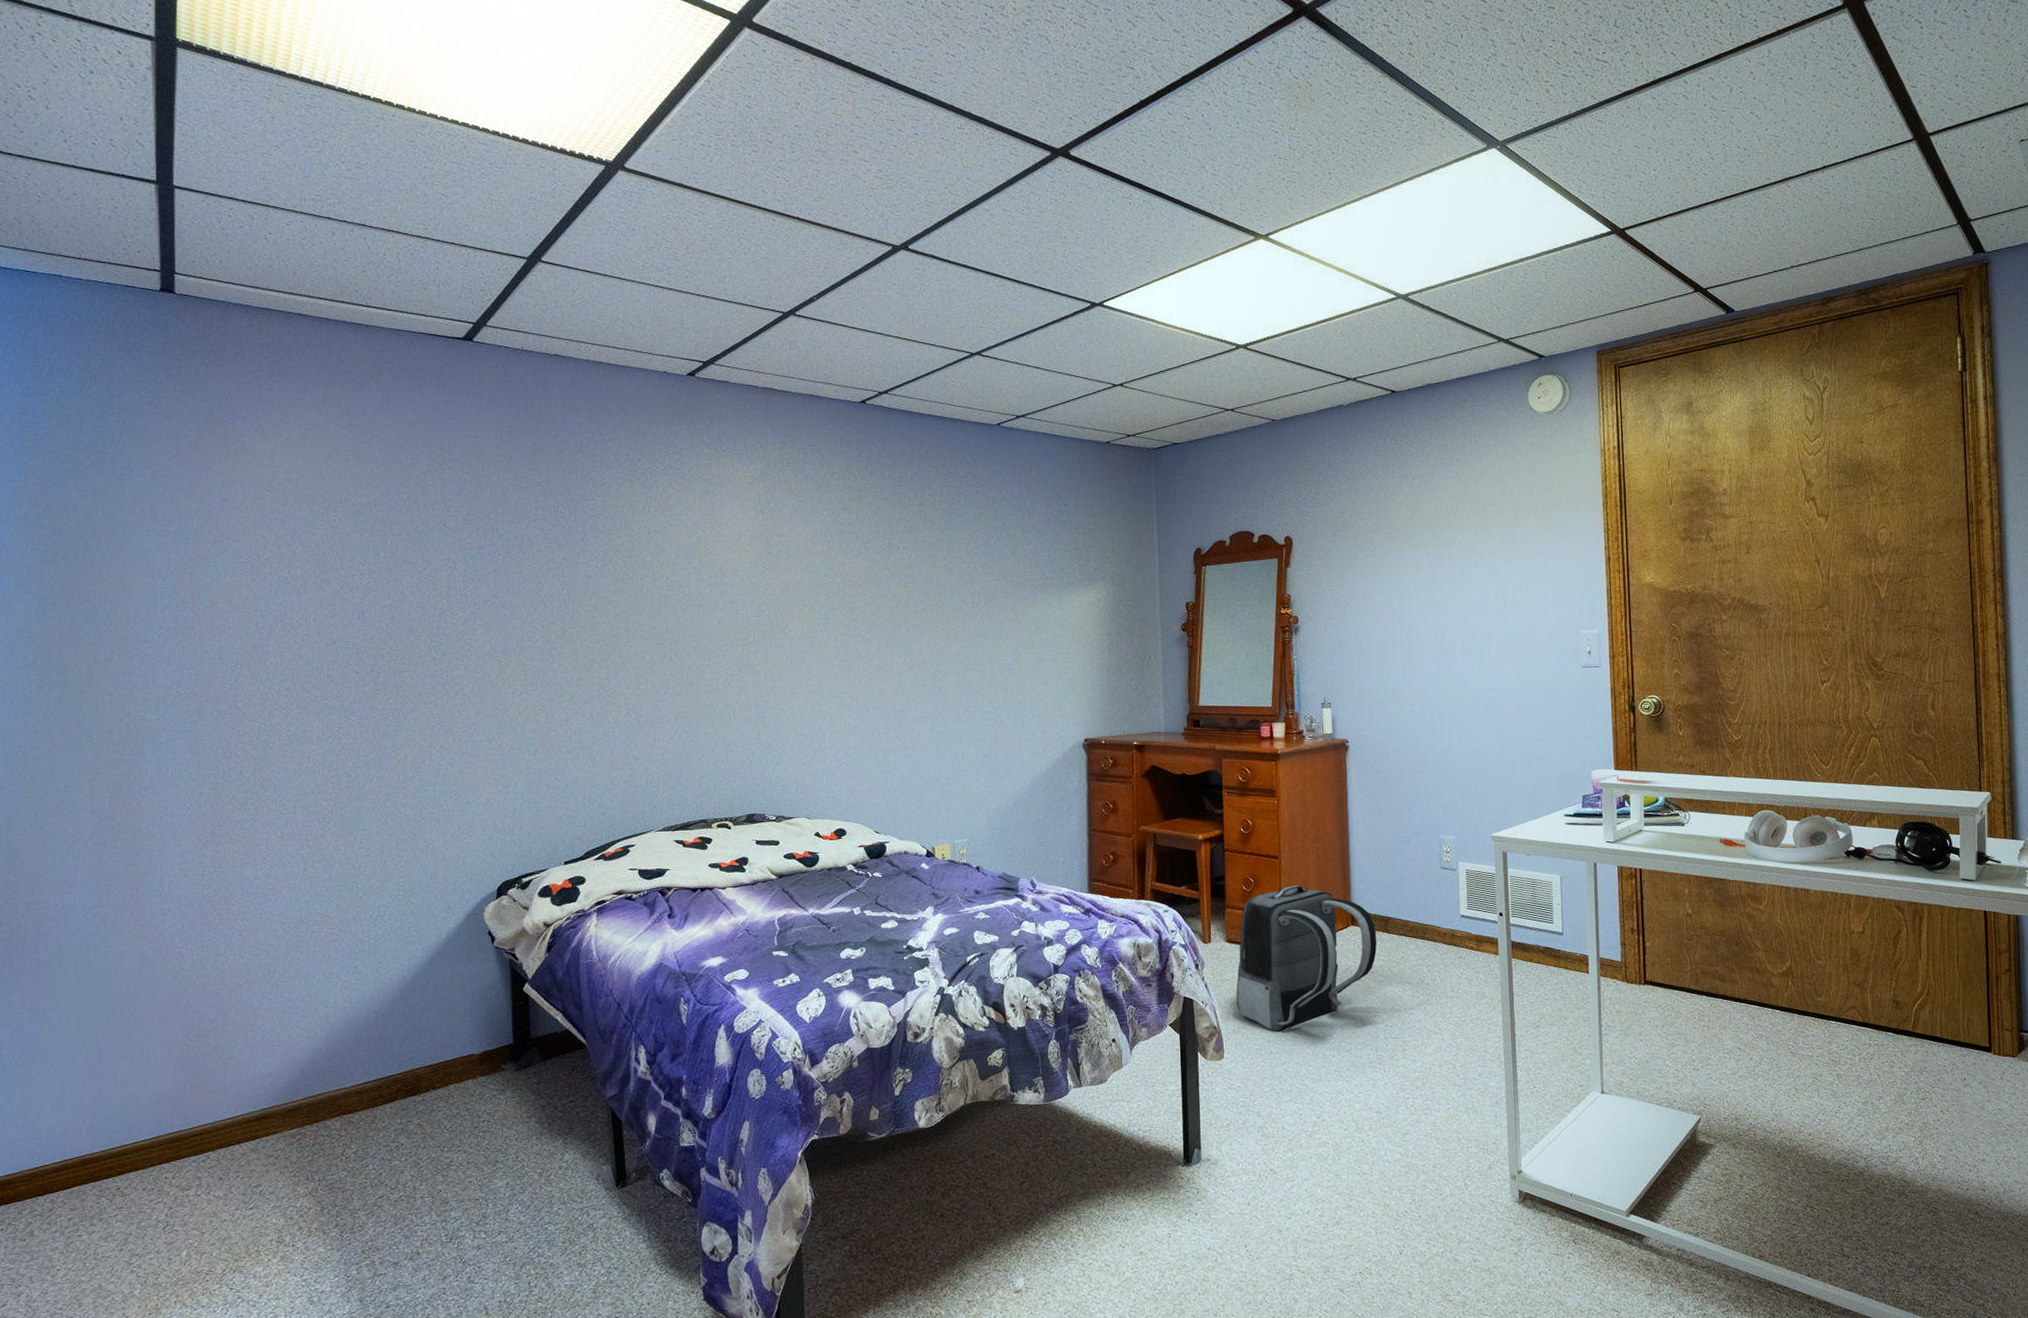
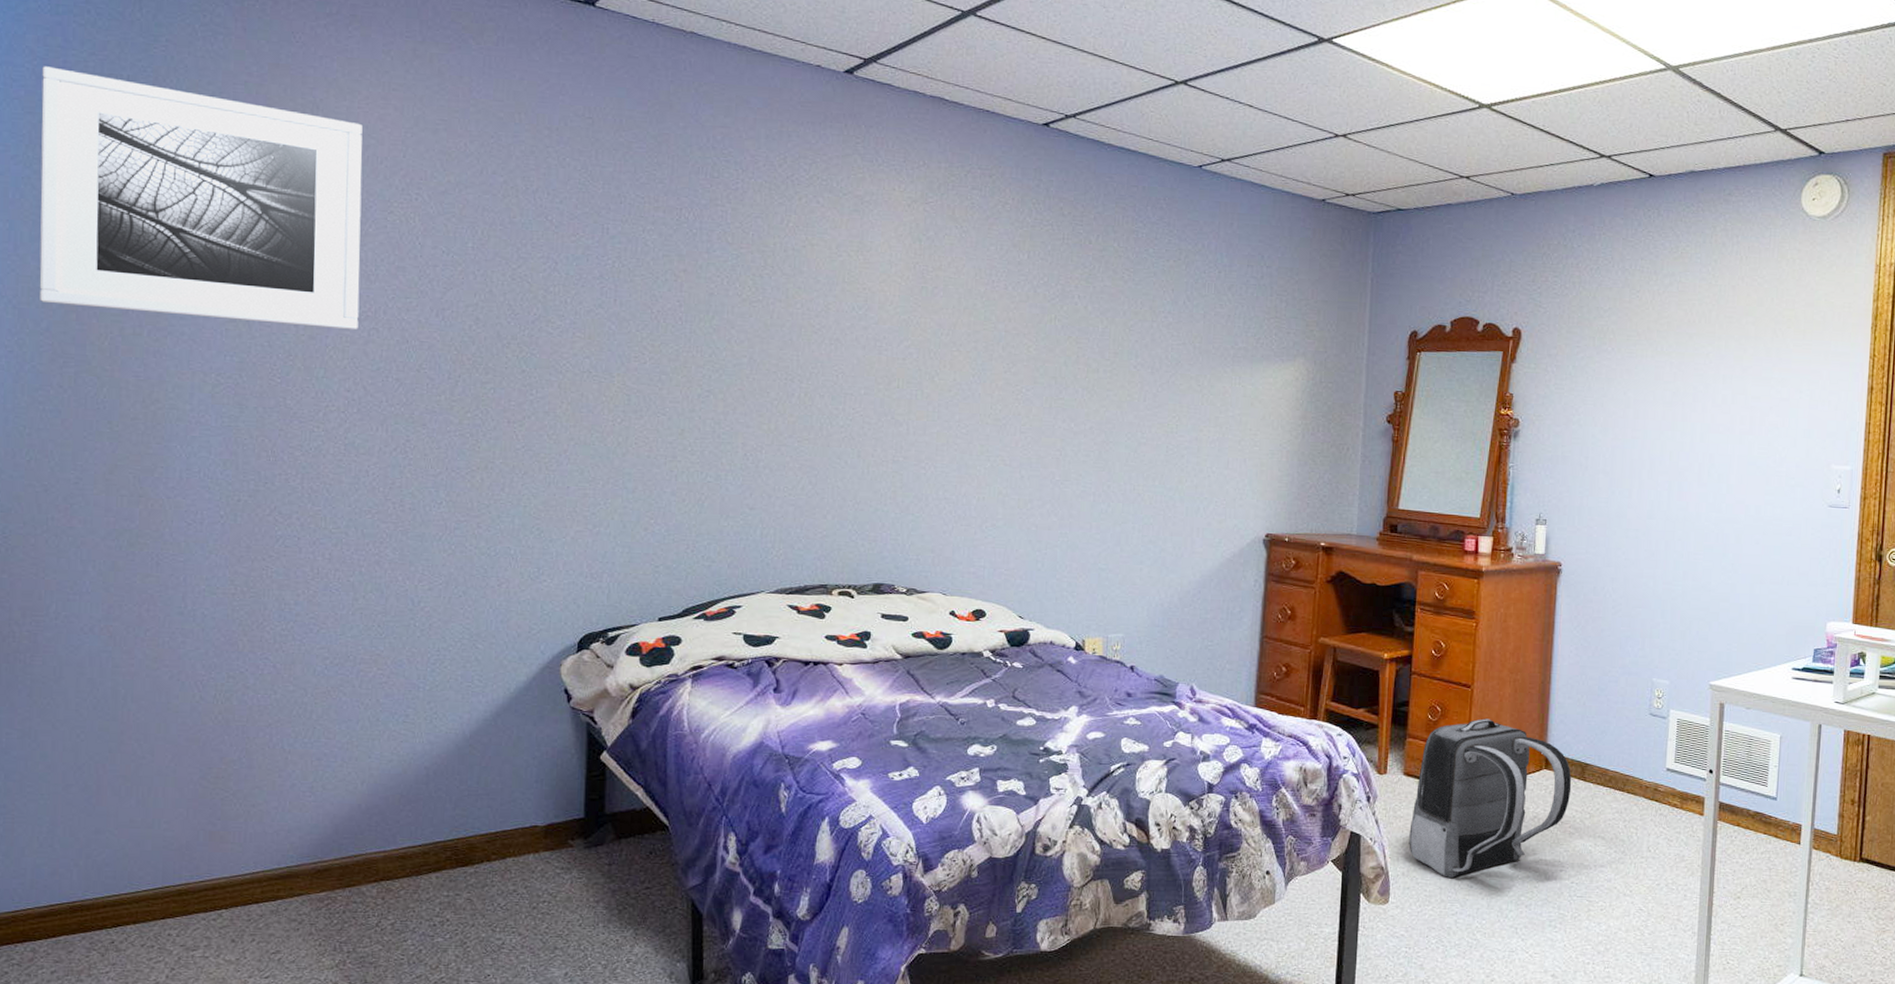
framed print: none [18,439,293,640] -> present [39,66,363,330]

